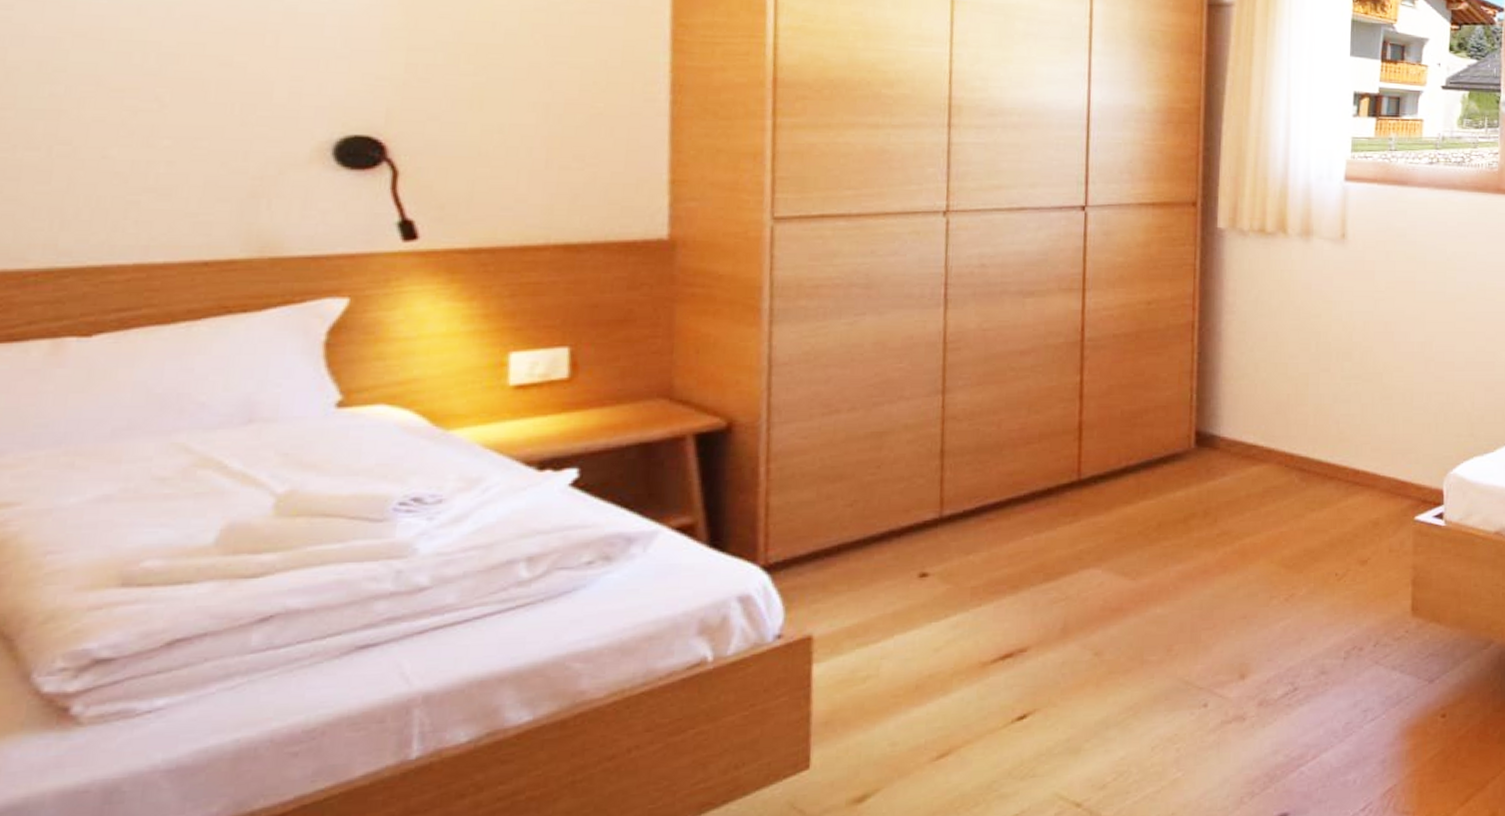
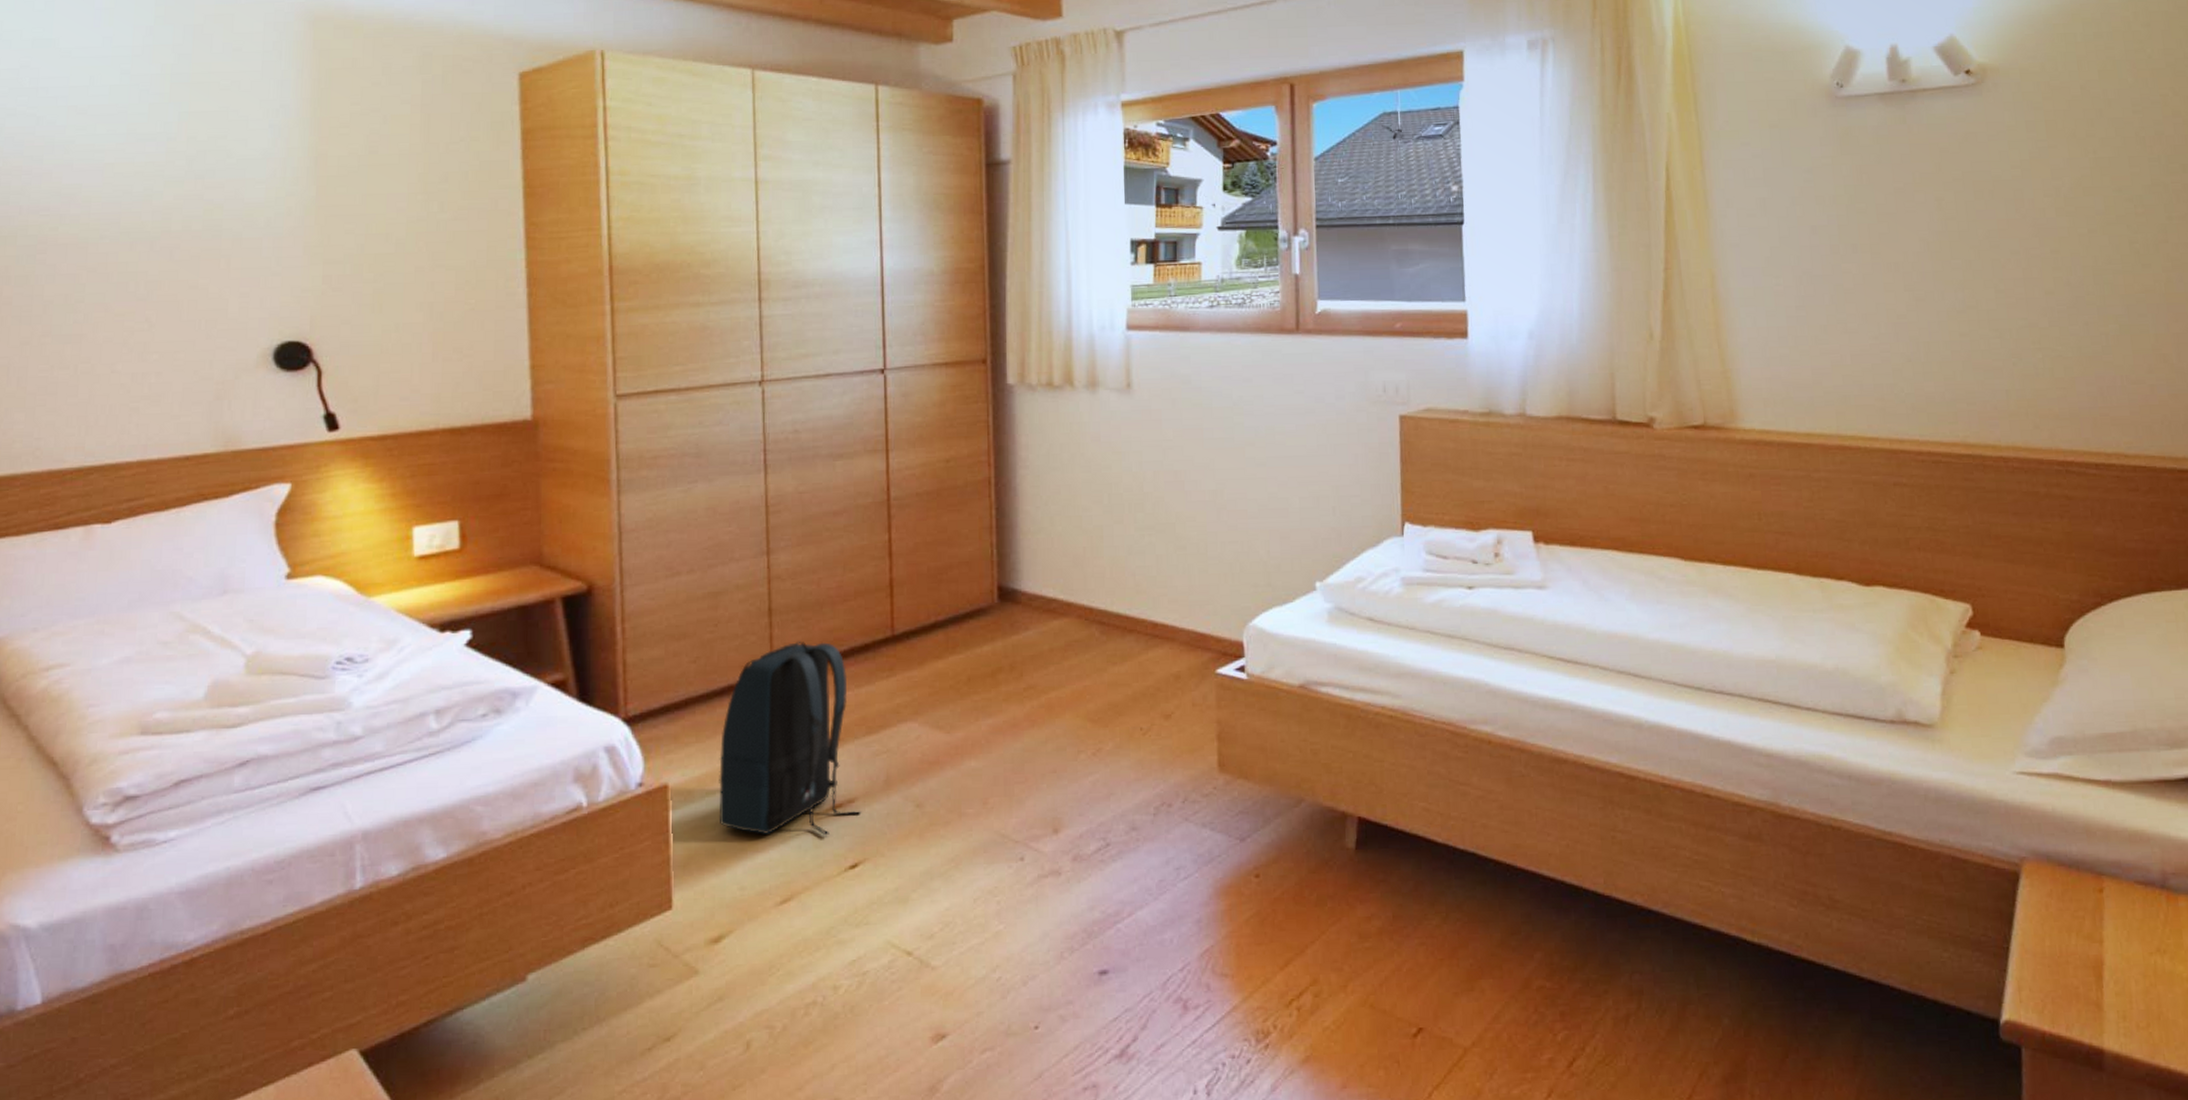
backpack: none [871,484,1034,687] -> present [719,641,862,836]

